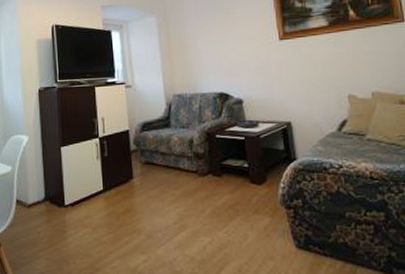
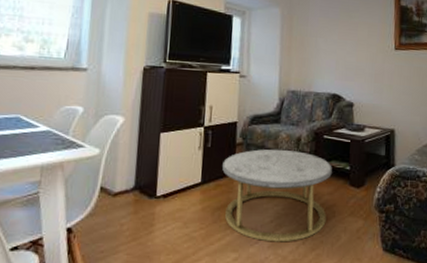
coffee table: none [121,152,230,244] -> present [222,149,332,242]

